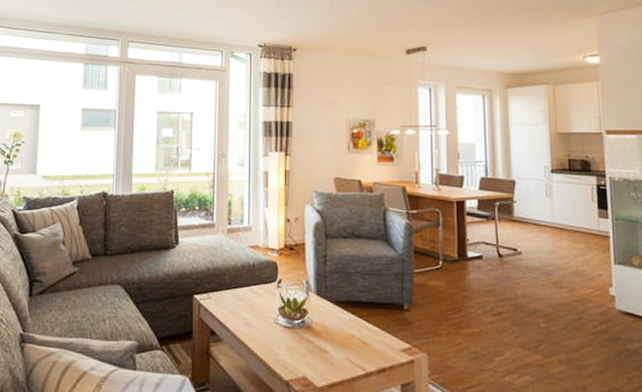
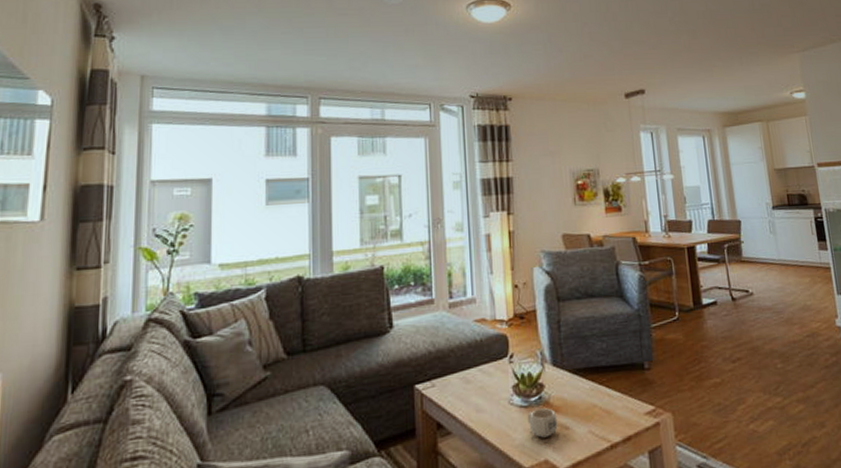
mug: none [290,331,317,357] -> present [527,408,558,438]

